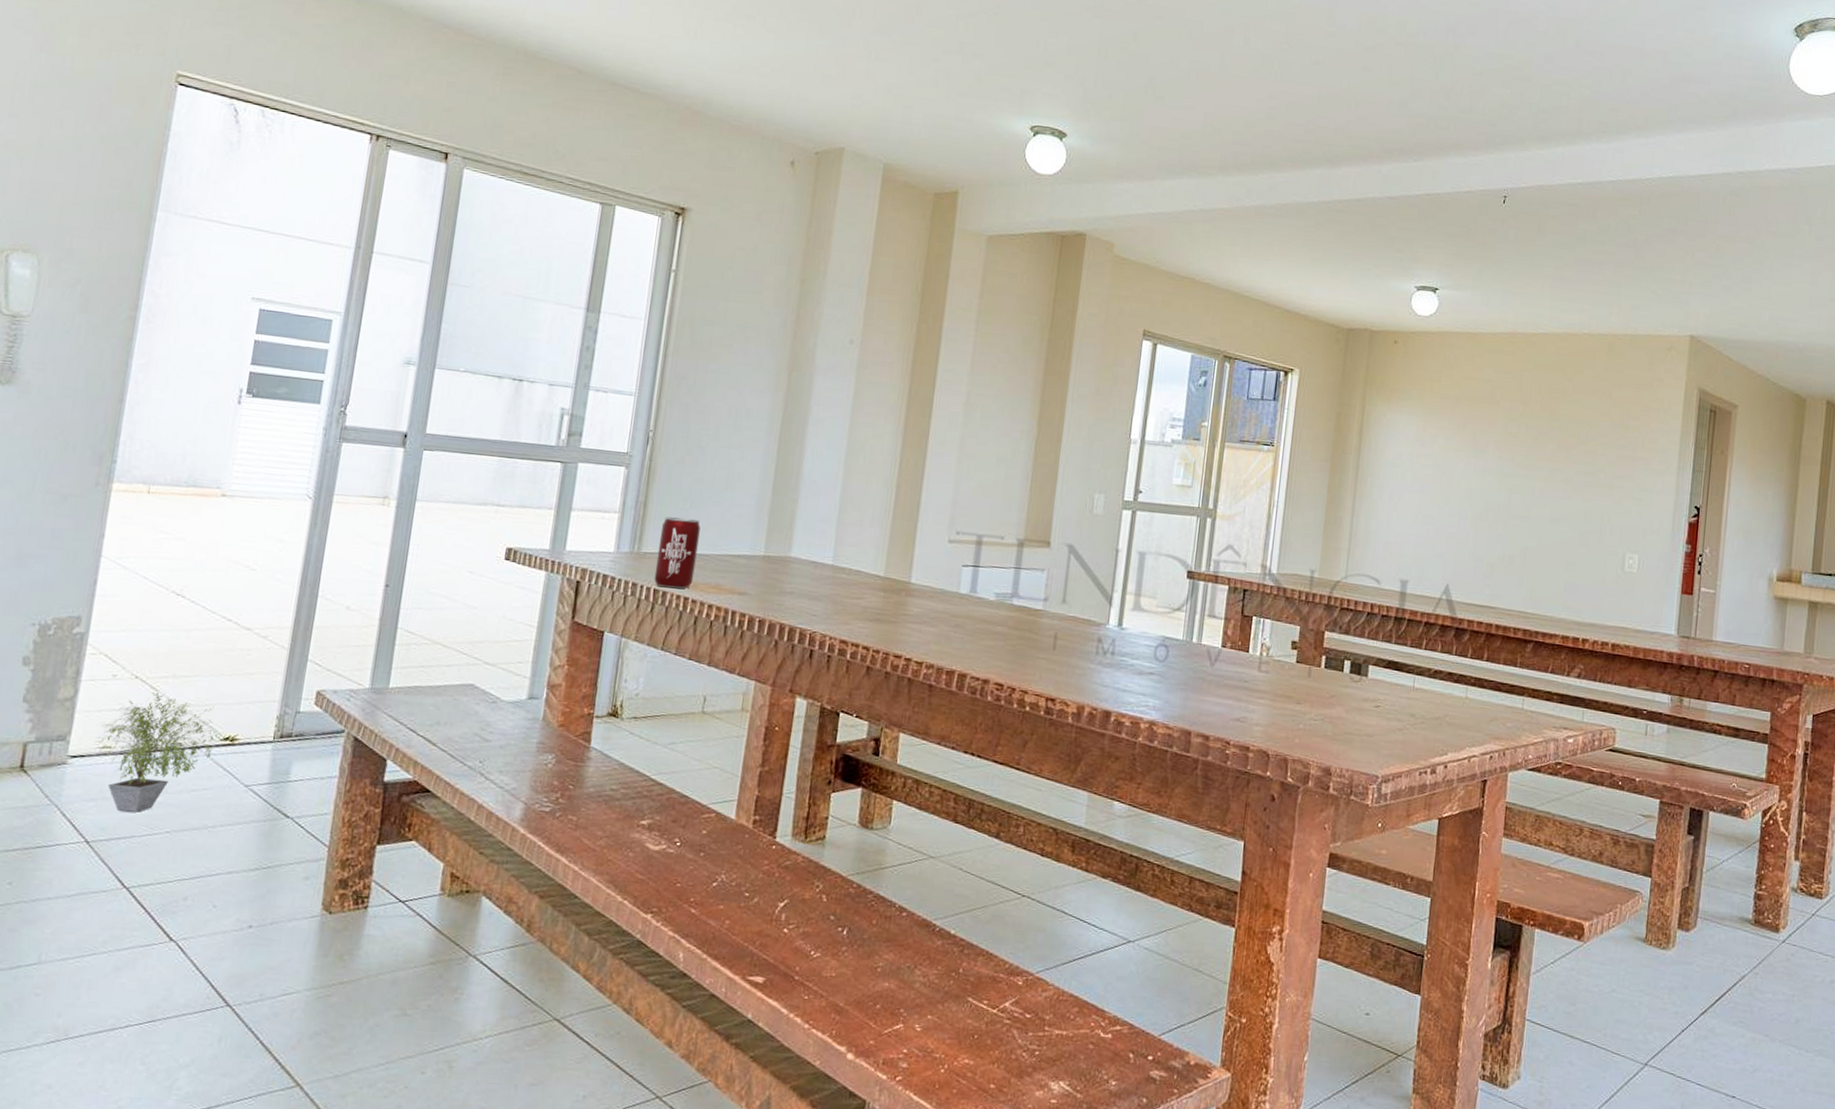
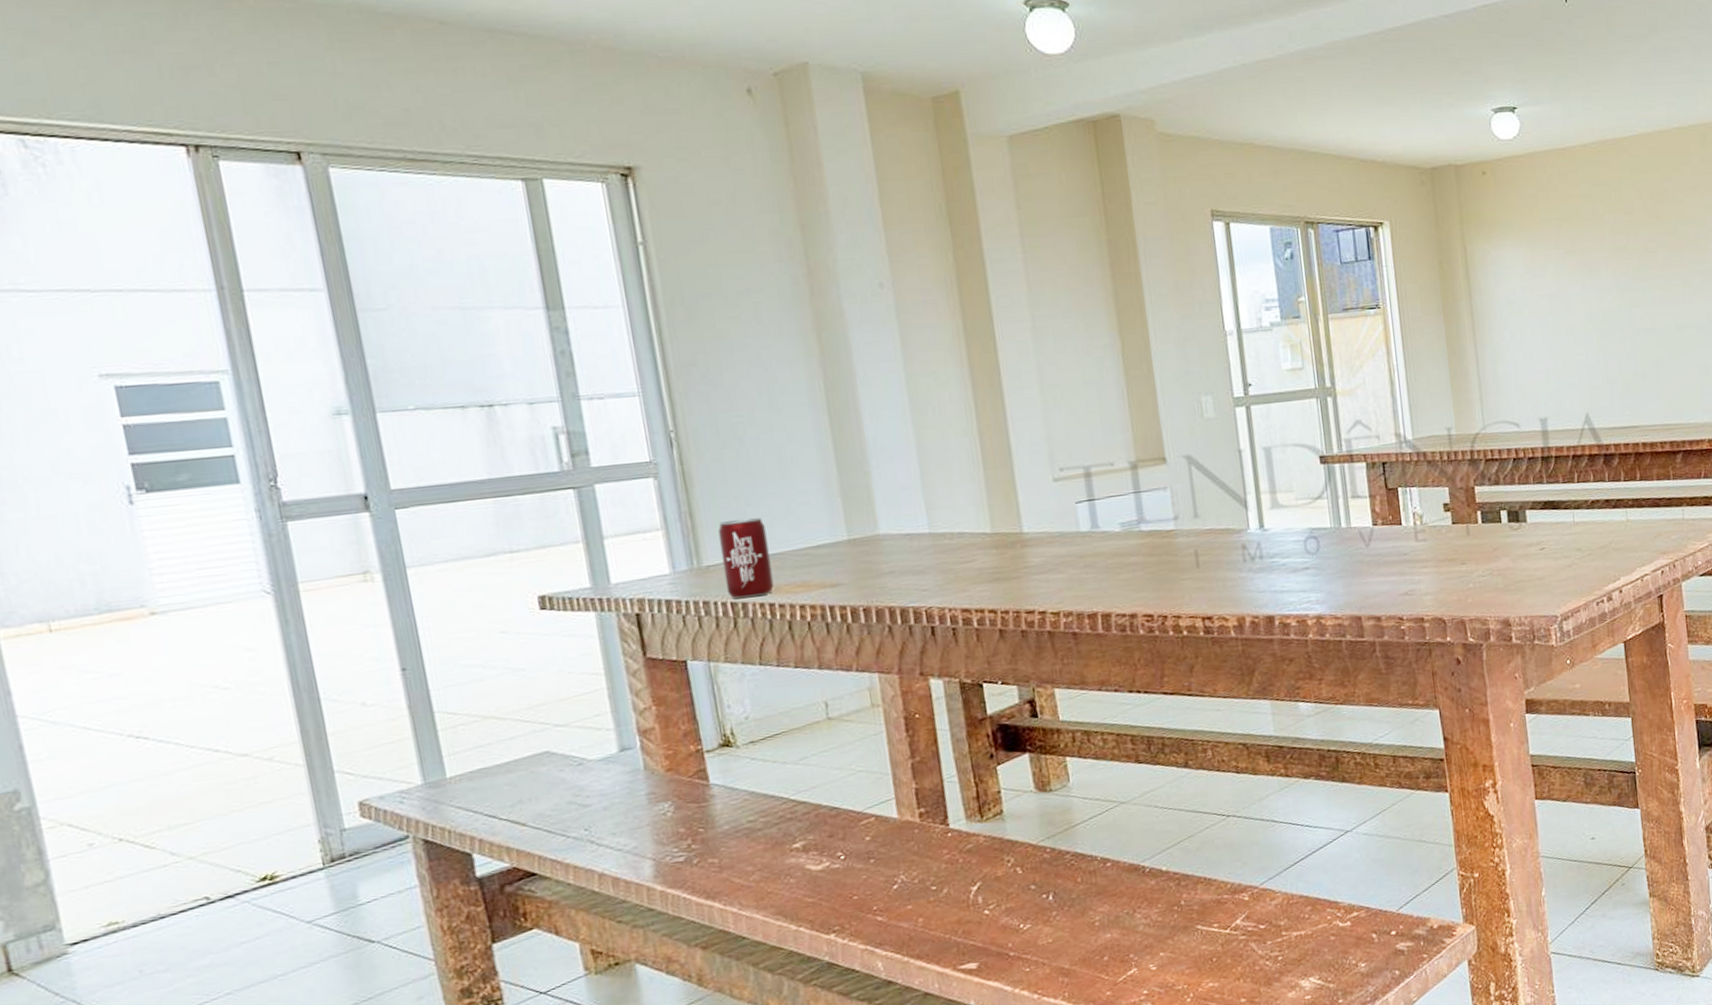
potted plant: present [95,692,220,812] -> none [94,849,254,987]

